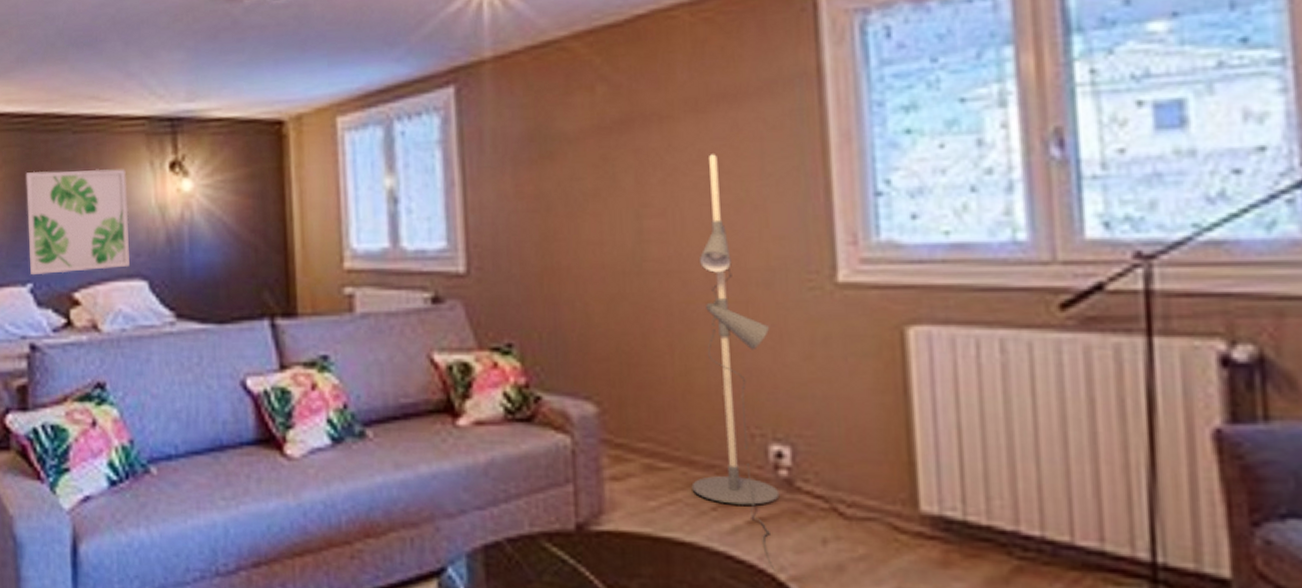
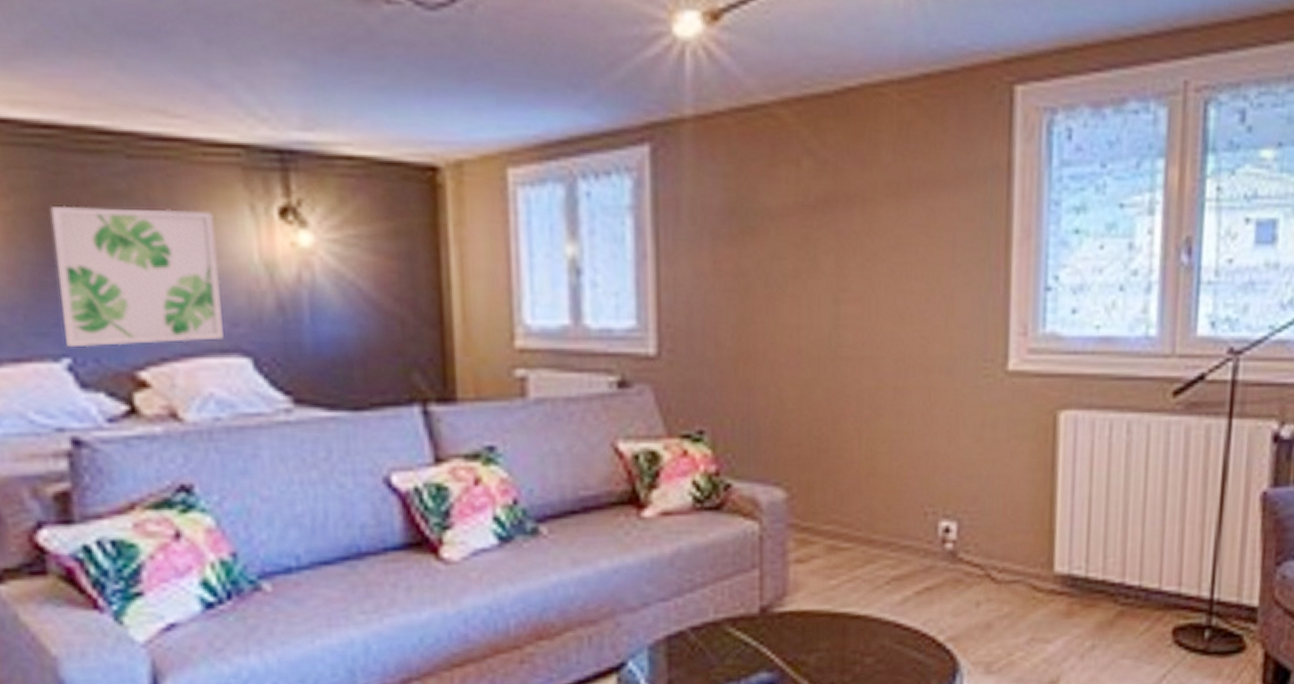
floor lamp: present [691,154,780,571] -> none [869,241,948,634]

